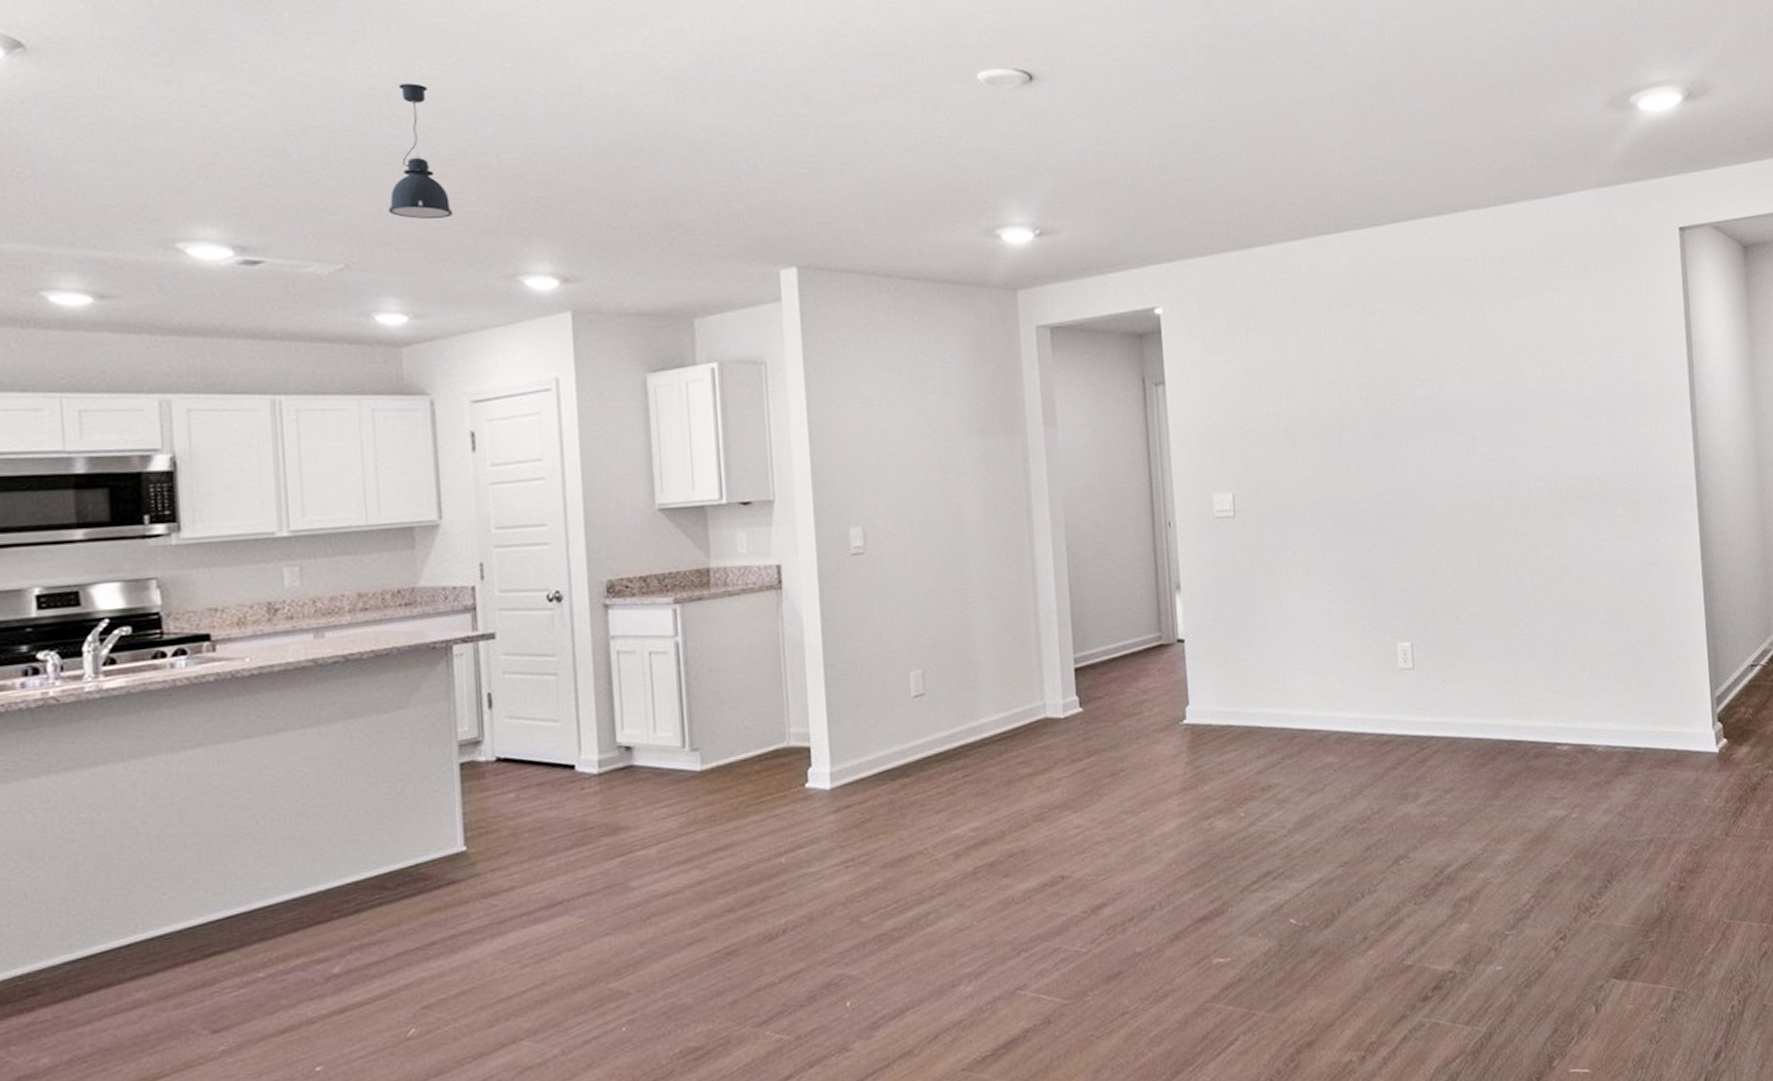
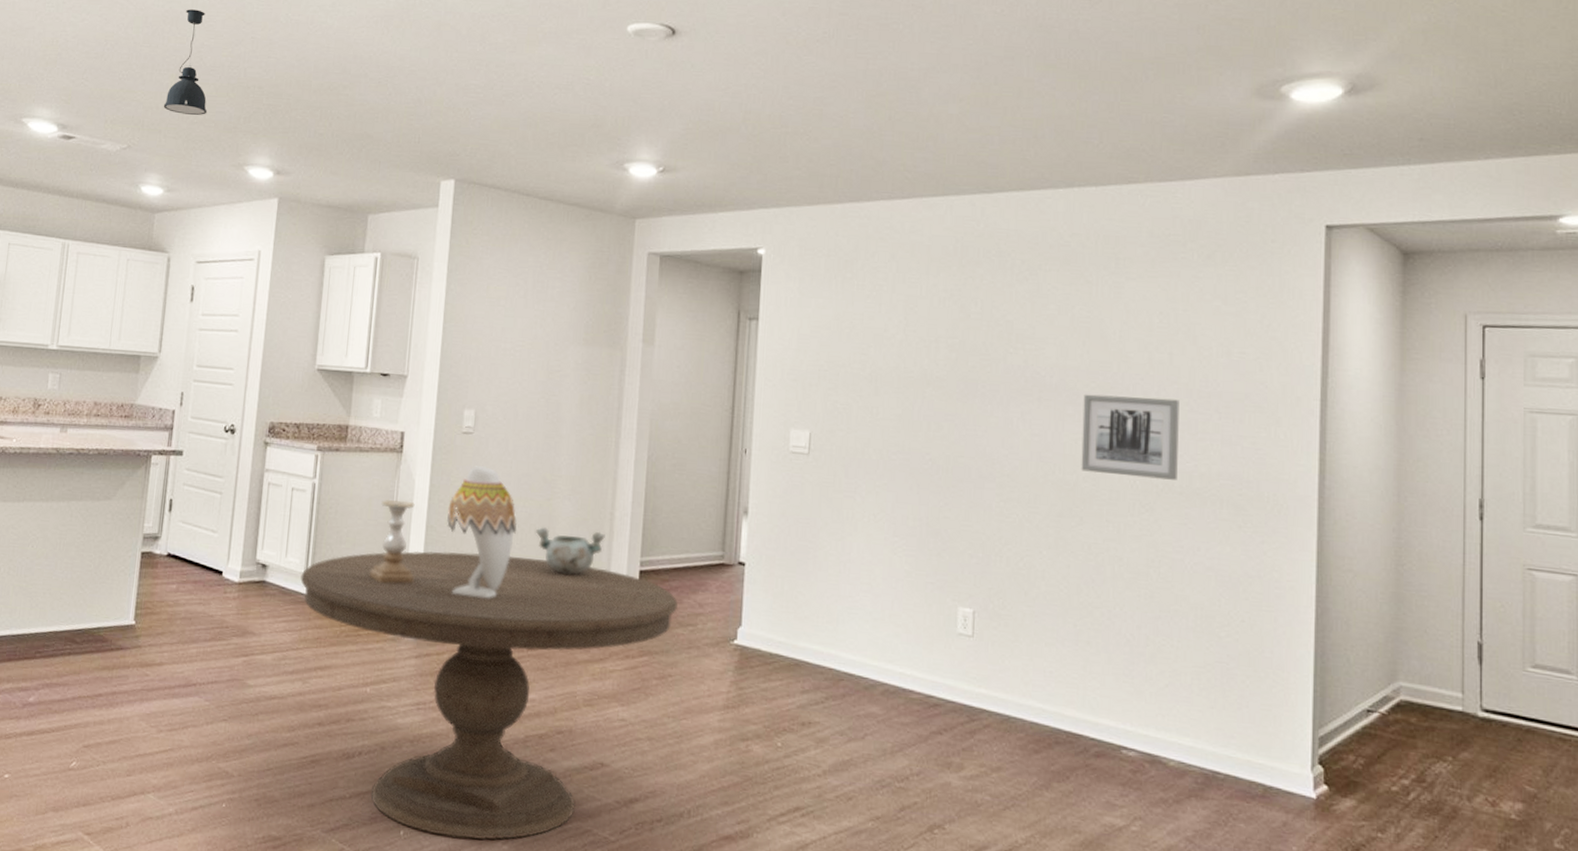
dining table: none [677,673,1120,997] -> present [300,551,678,841]
candle holder: none [764,641,818,740] -> present [370,499,415,584]
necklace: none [847,586,932,735] -> present [447,465,517,598]
decorative bowl: none [952,635,1032,688] -> present [535,527,605,575]
wall art: none [1488,409,1578,491] -> present [1081,394,1180,480]

